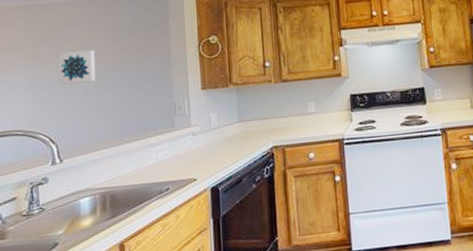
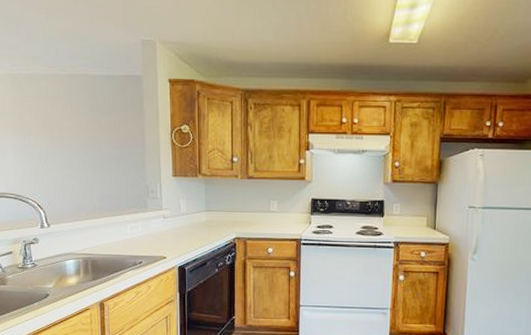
wall art: present [59,49,96,85] -> none [42,125,77,157]

